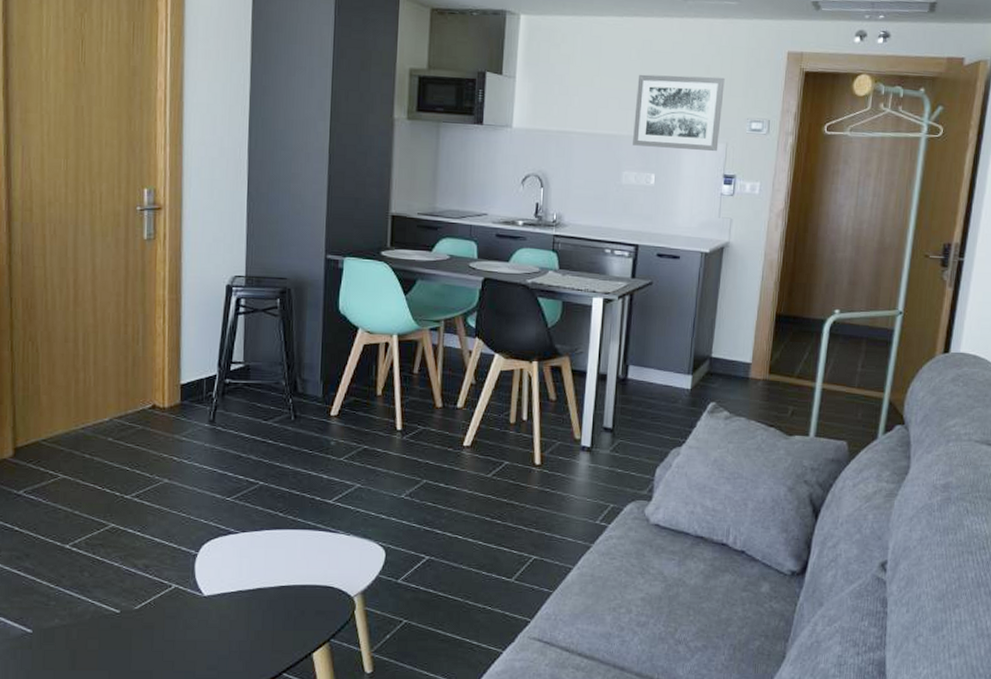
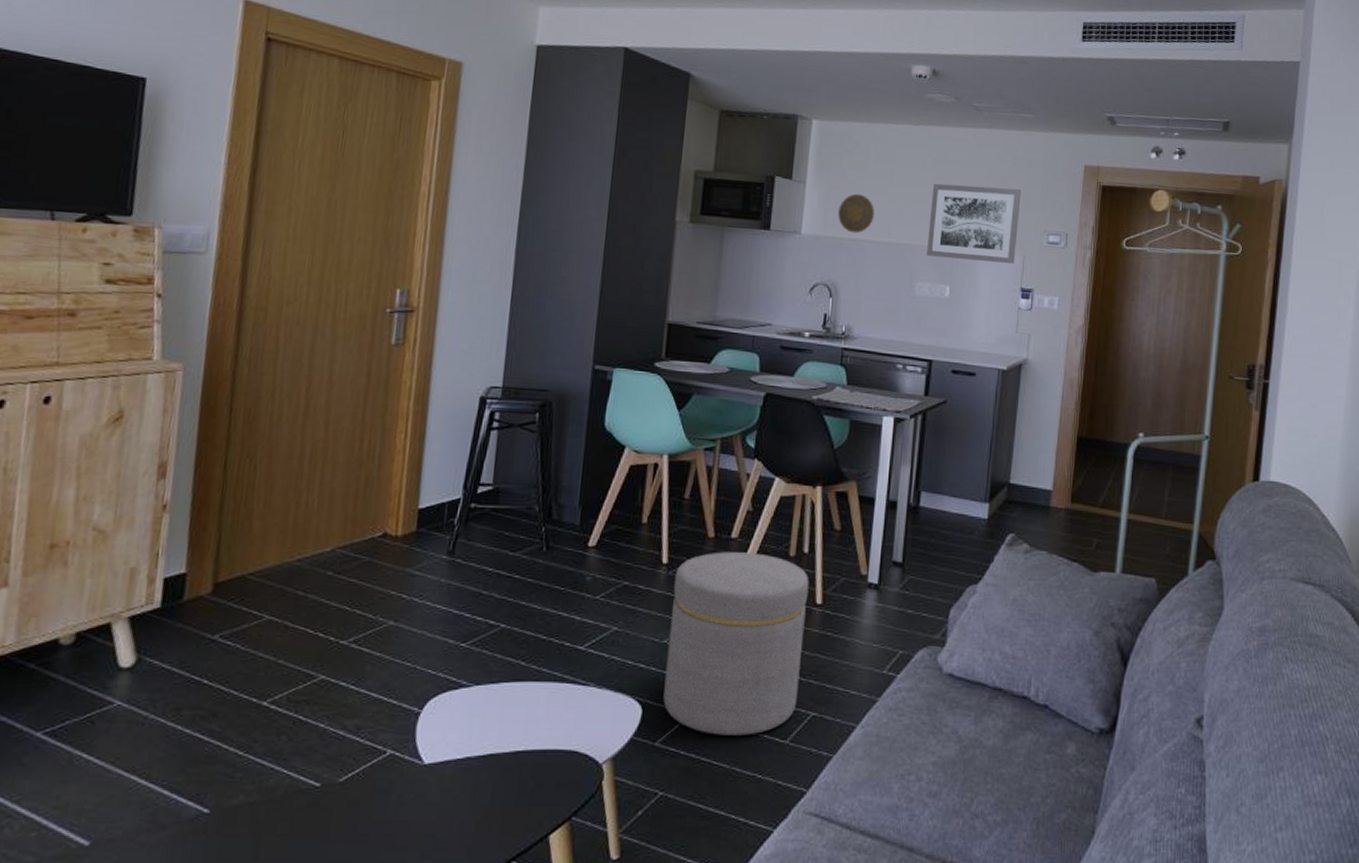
ottoman: none [403,419,528,575] -> present [663,552,809,735]
decorative plate: none [547,86,582,126] -> present [838,193,875,233]

